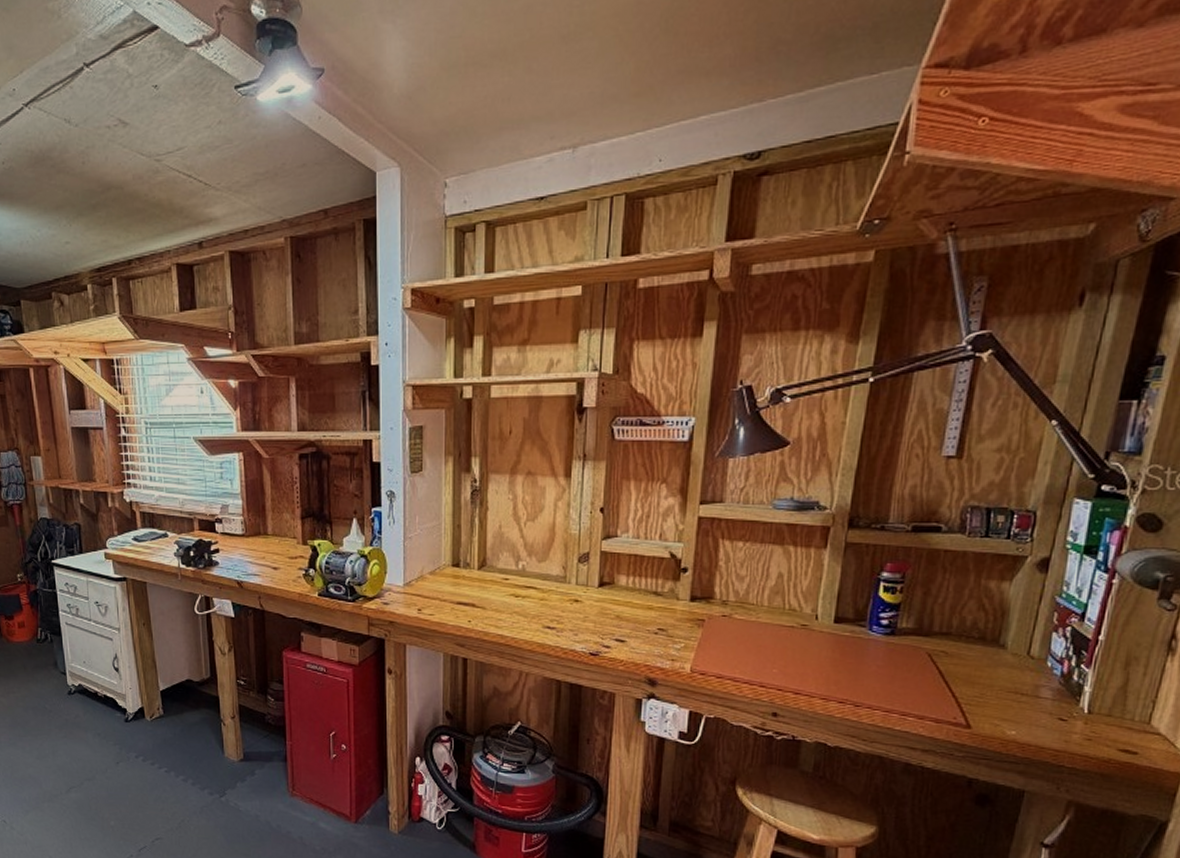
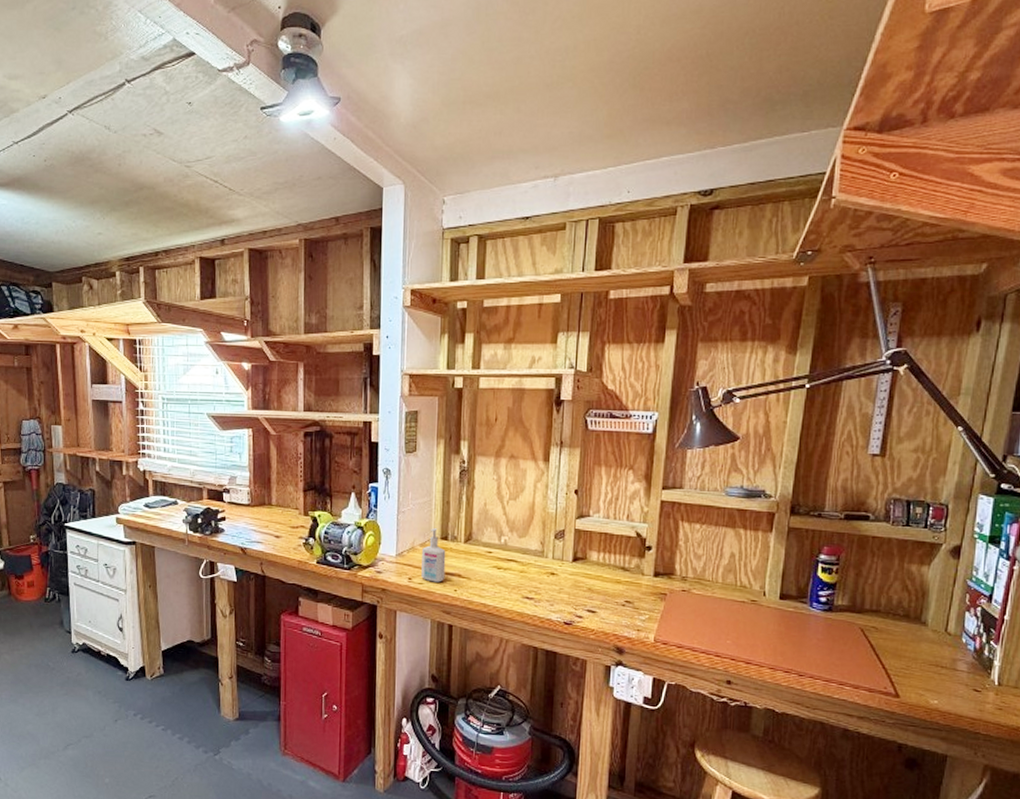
bottle: none [432,555,458,613] -> present [421,528,446,583]

